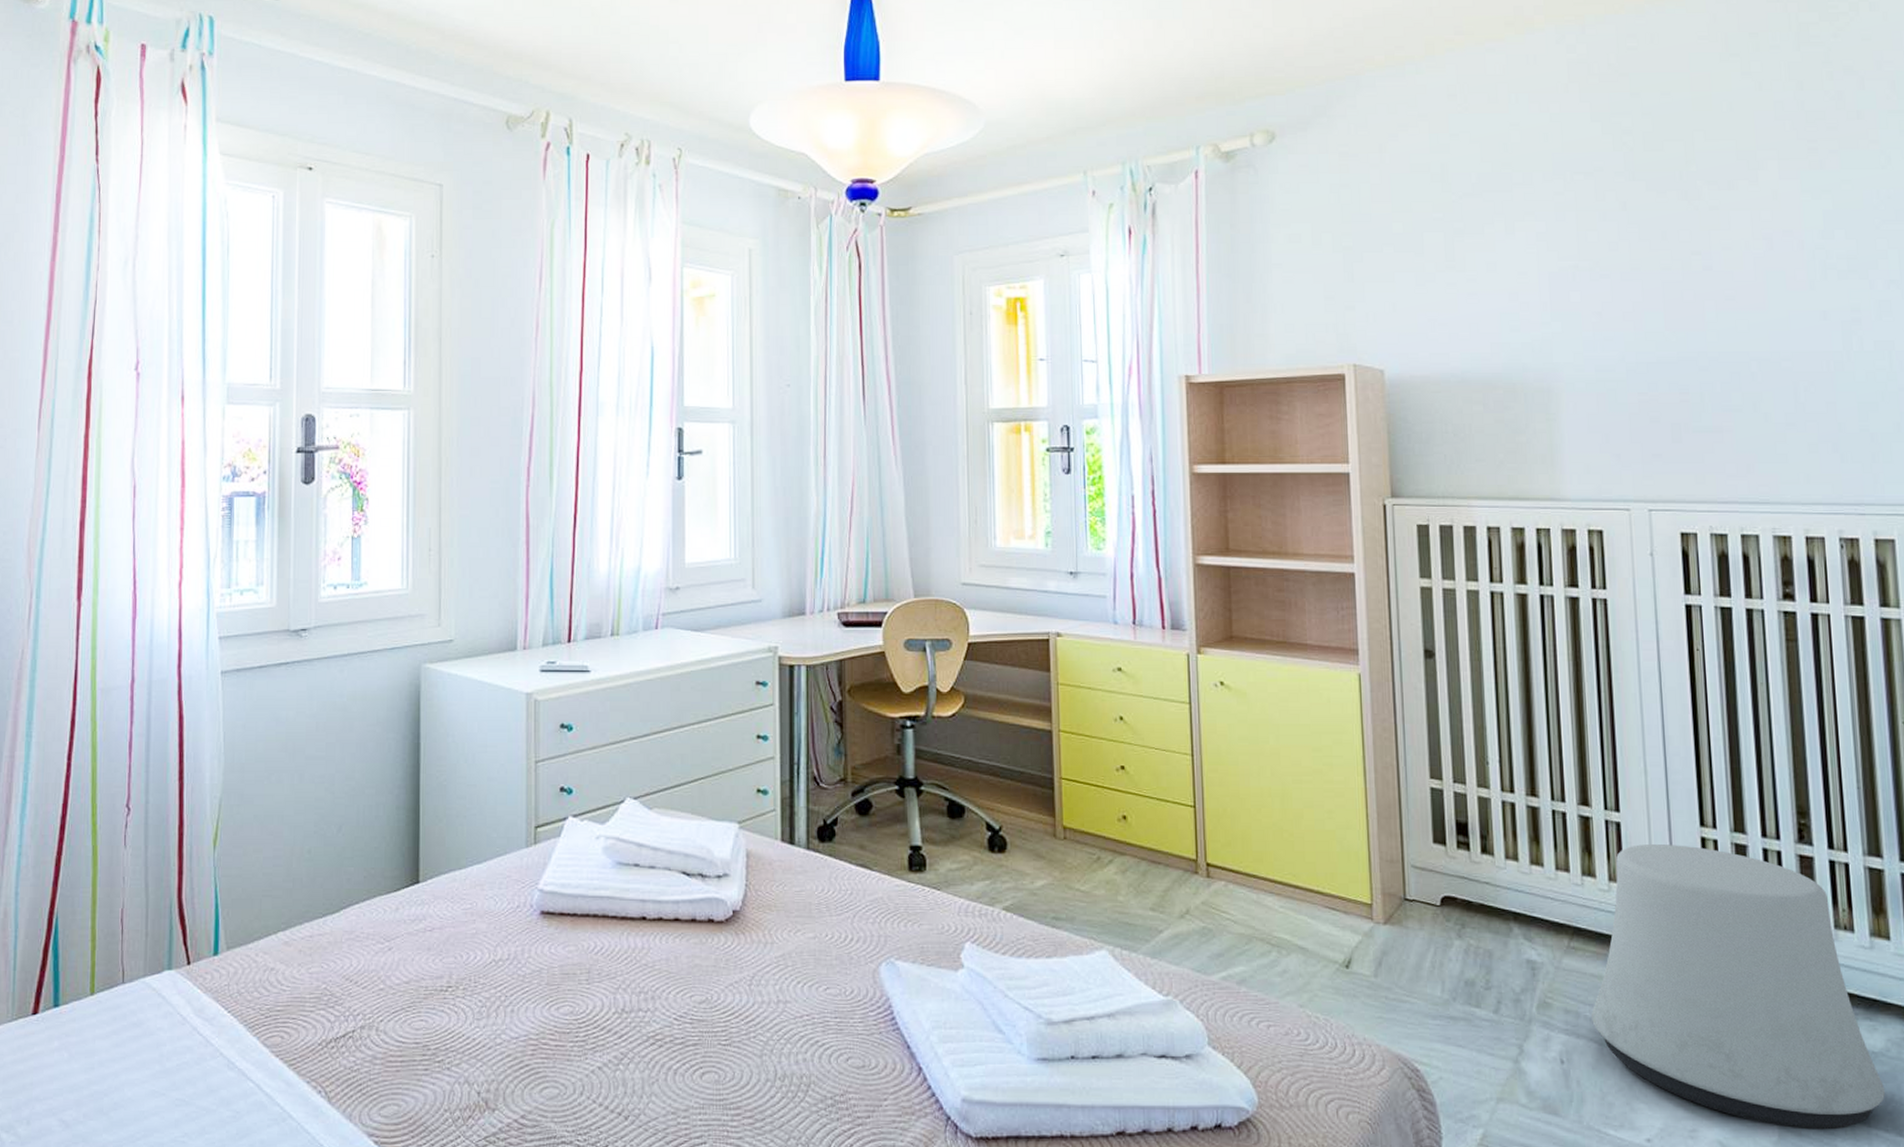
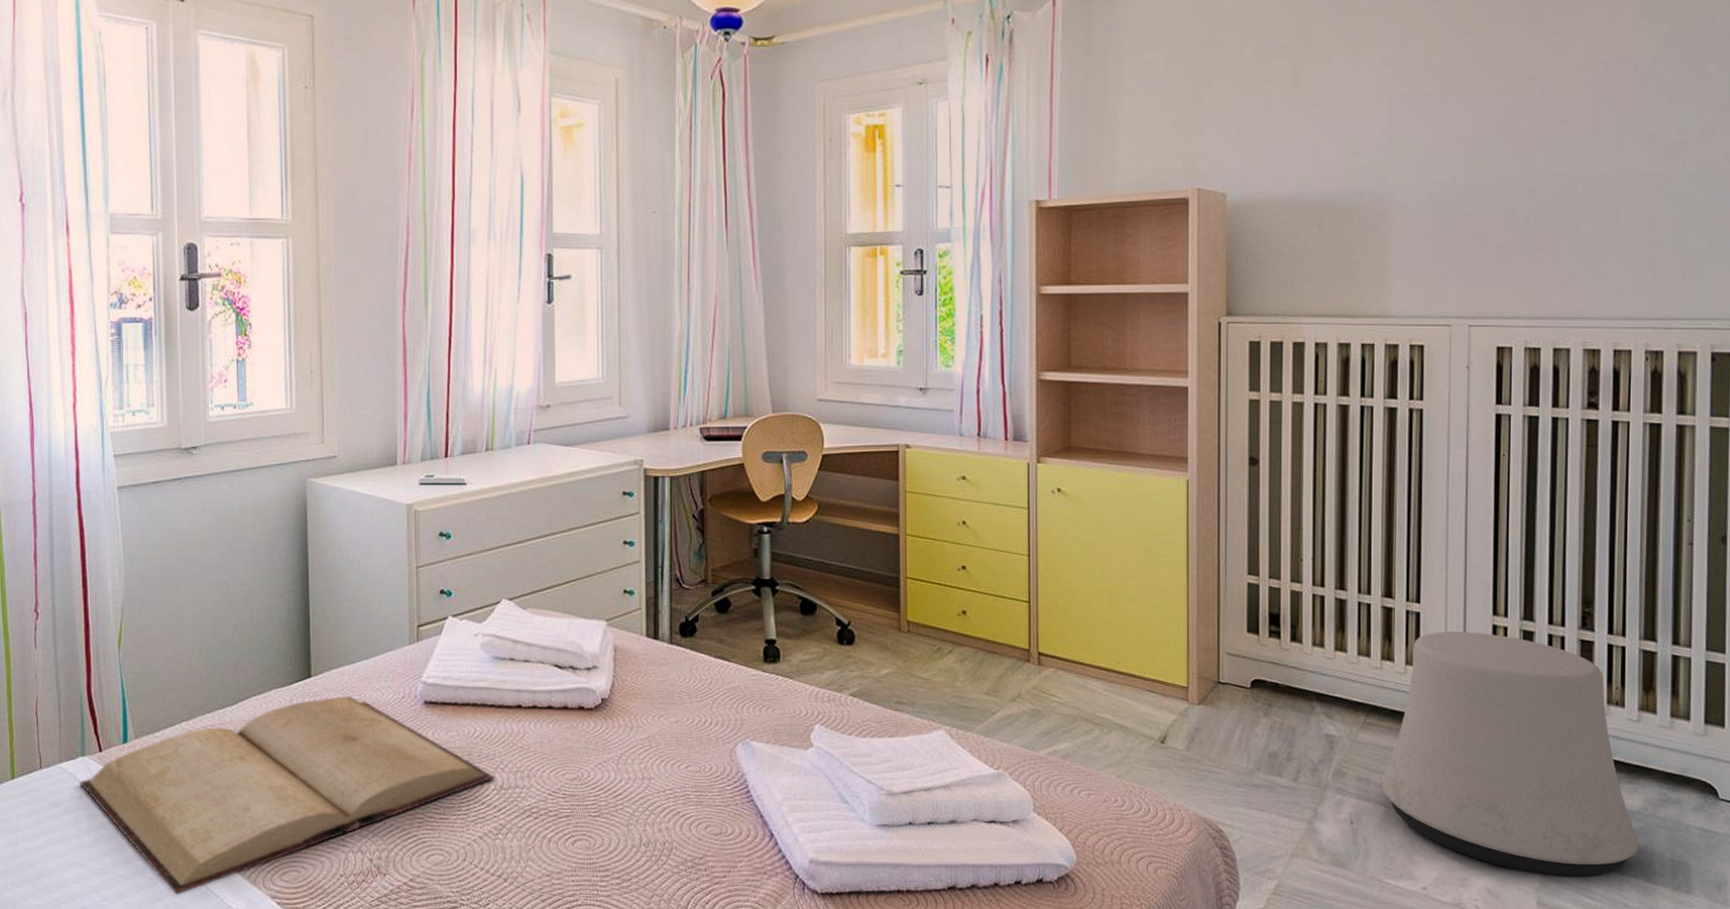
book: none [164,904,617,1131] -> present [79,695,495,895]

